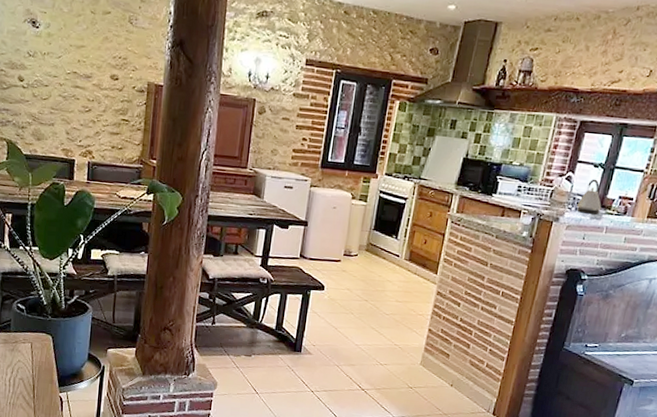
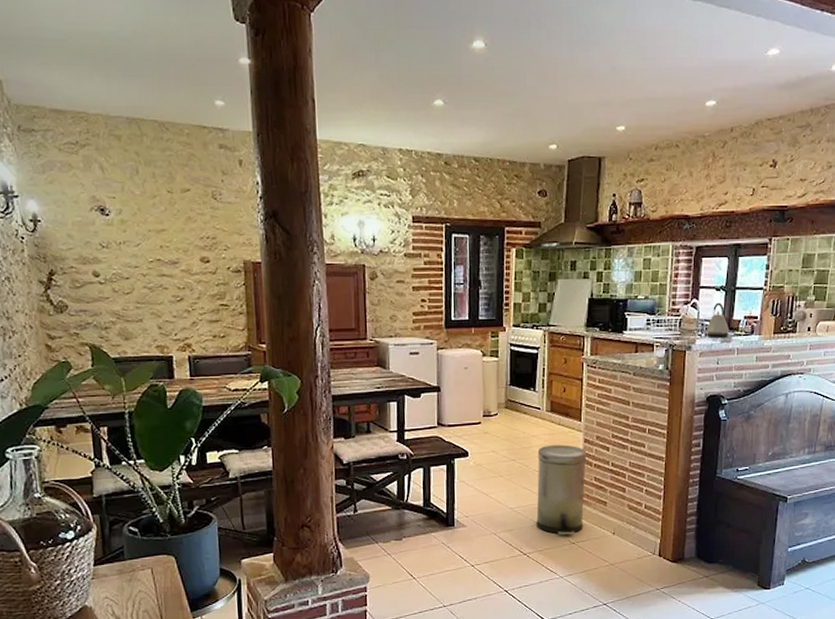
pedal bin: none [378,292,438,380] -> present [536,445,587,535]

